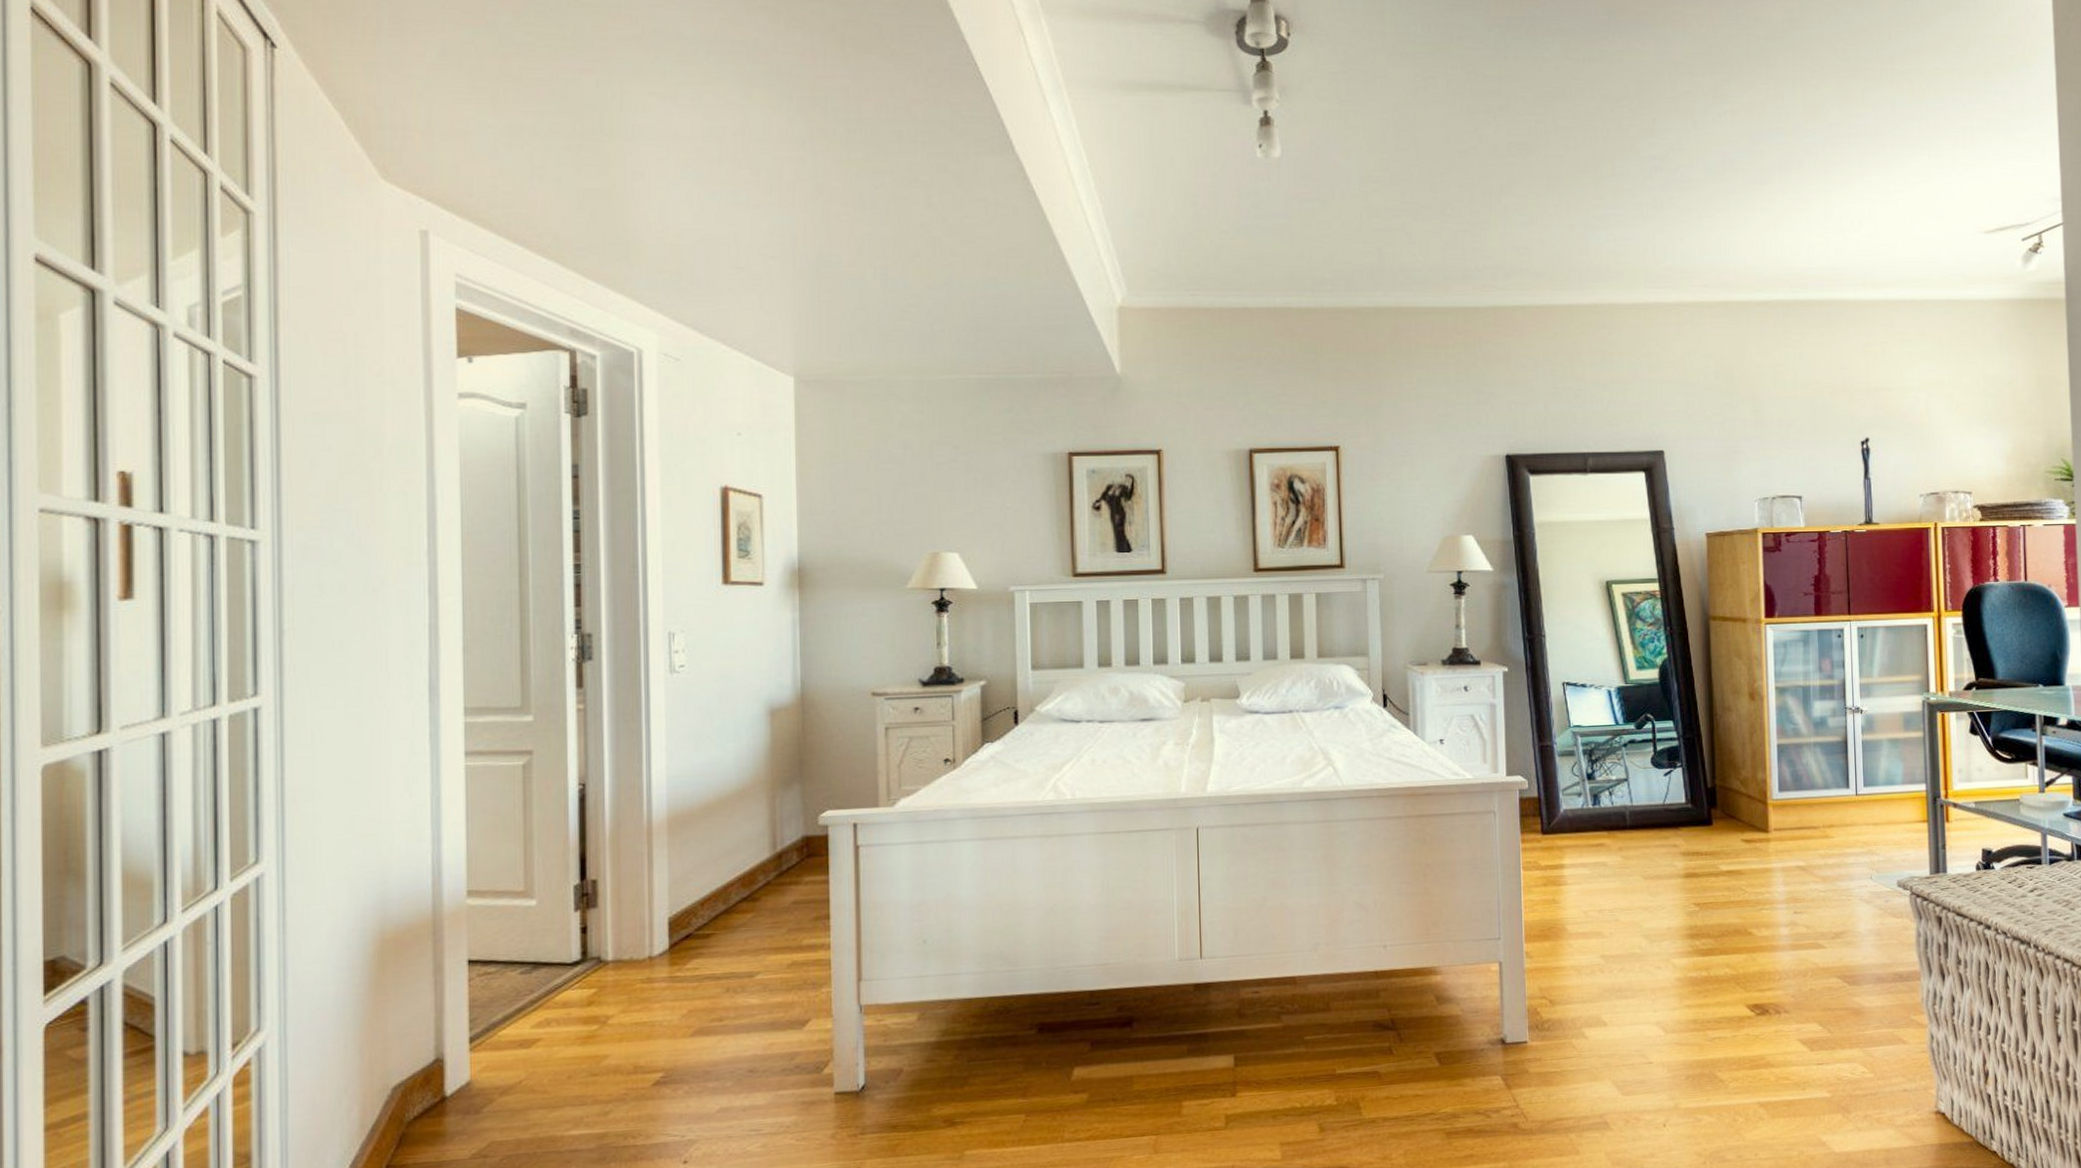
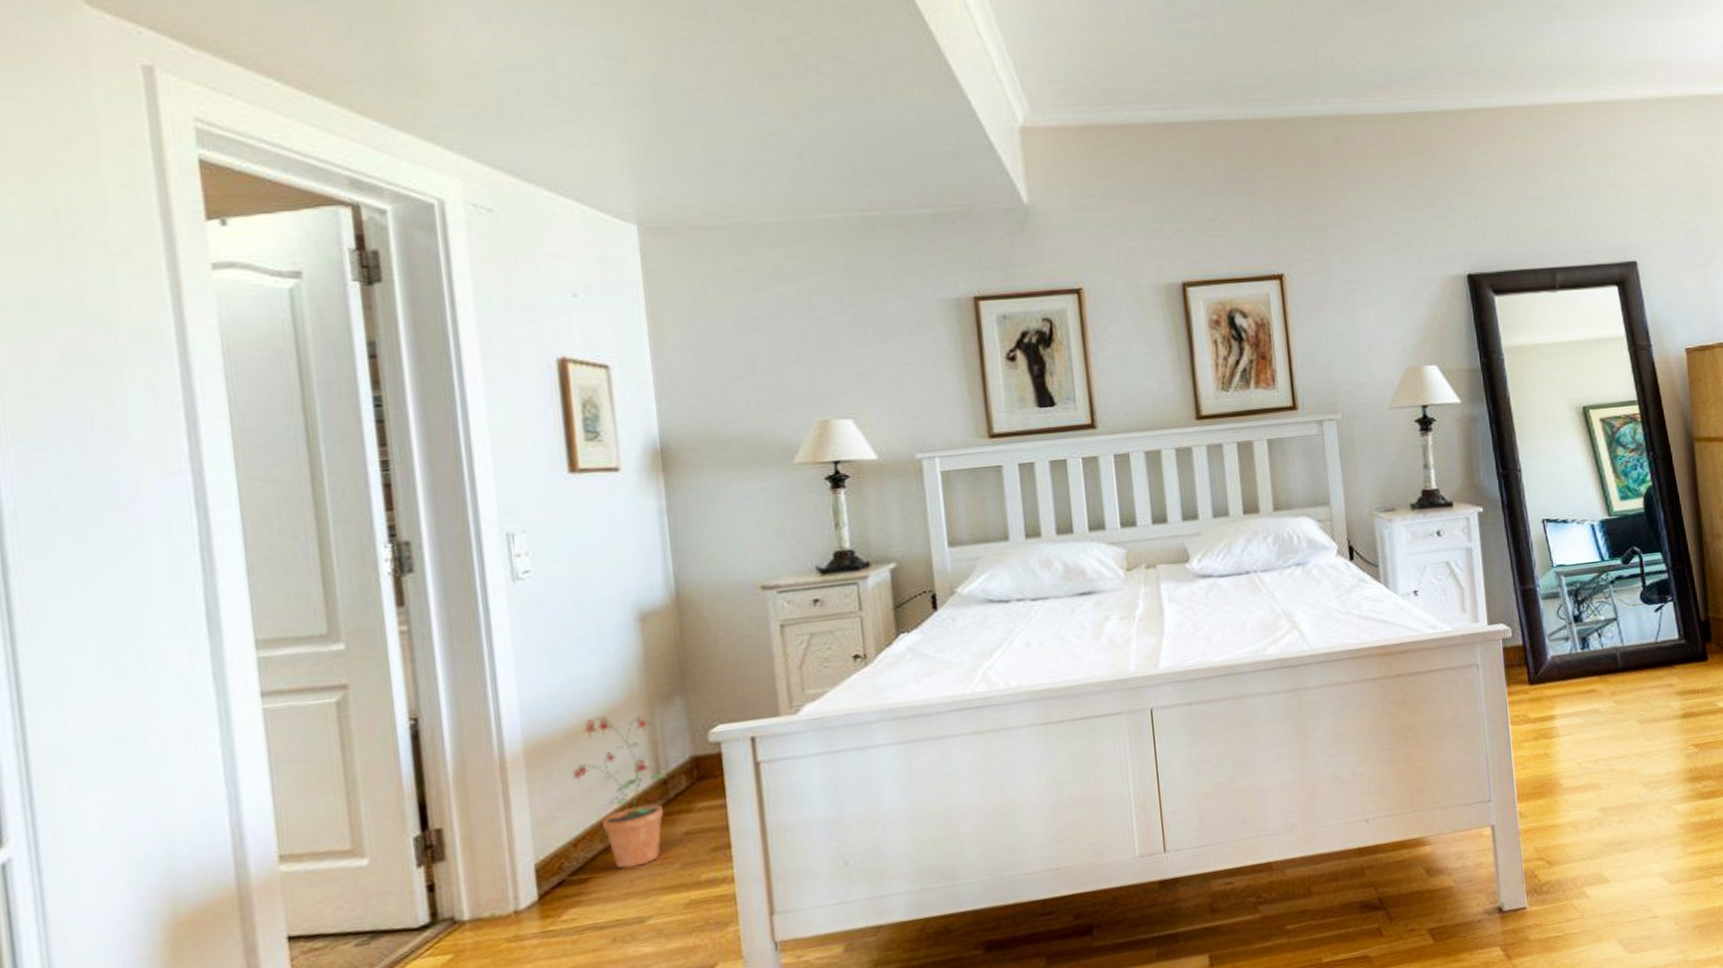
potted plant: none [705,795,782,929] -> present [572,714,668,869]

